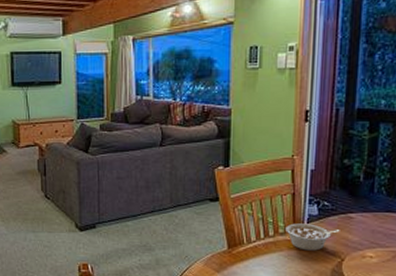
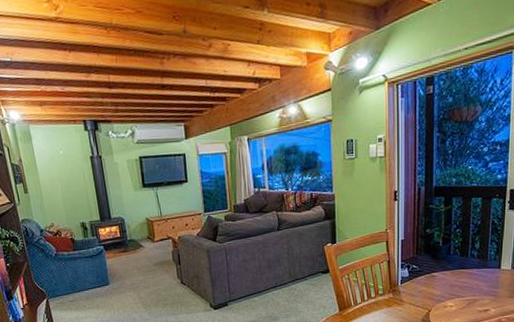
legume: present [286,223,340,251] -> none [384,284,426,307]

